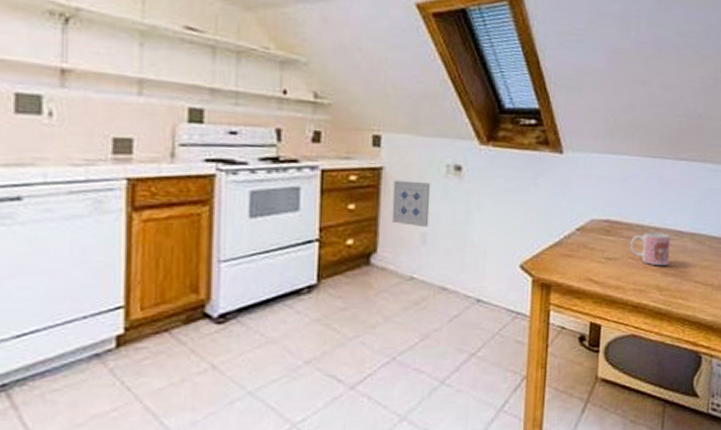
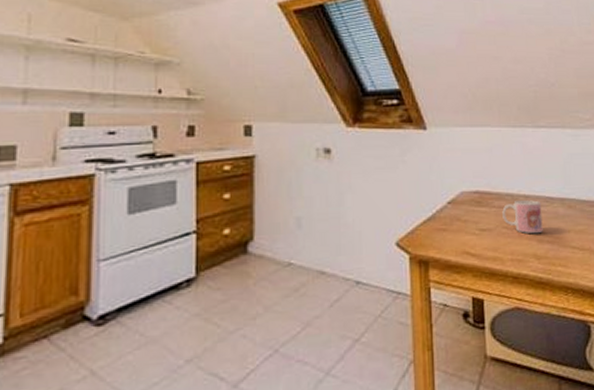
wall art: present [391,180,431,228] -> none [266,166,303,212]

